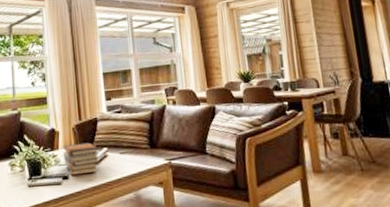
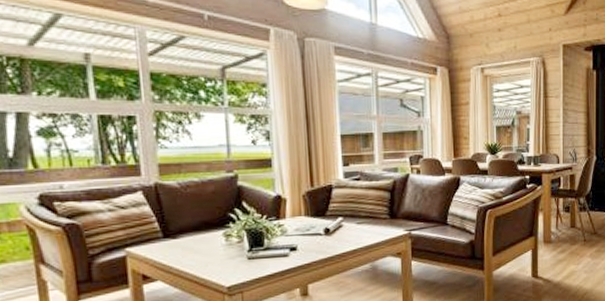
book stack: present [63,142,100,175] -> none [290,211,334,246]

